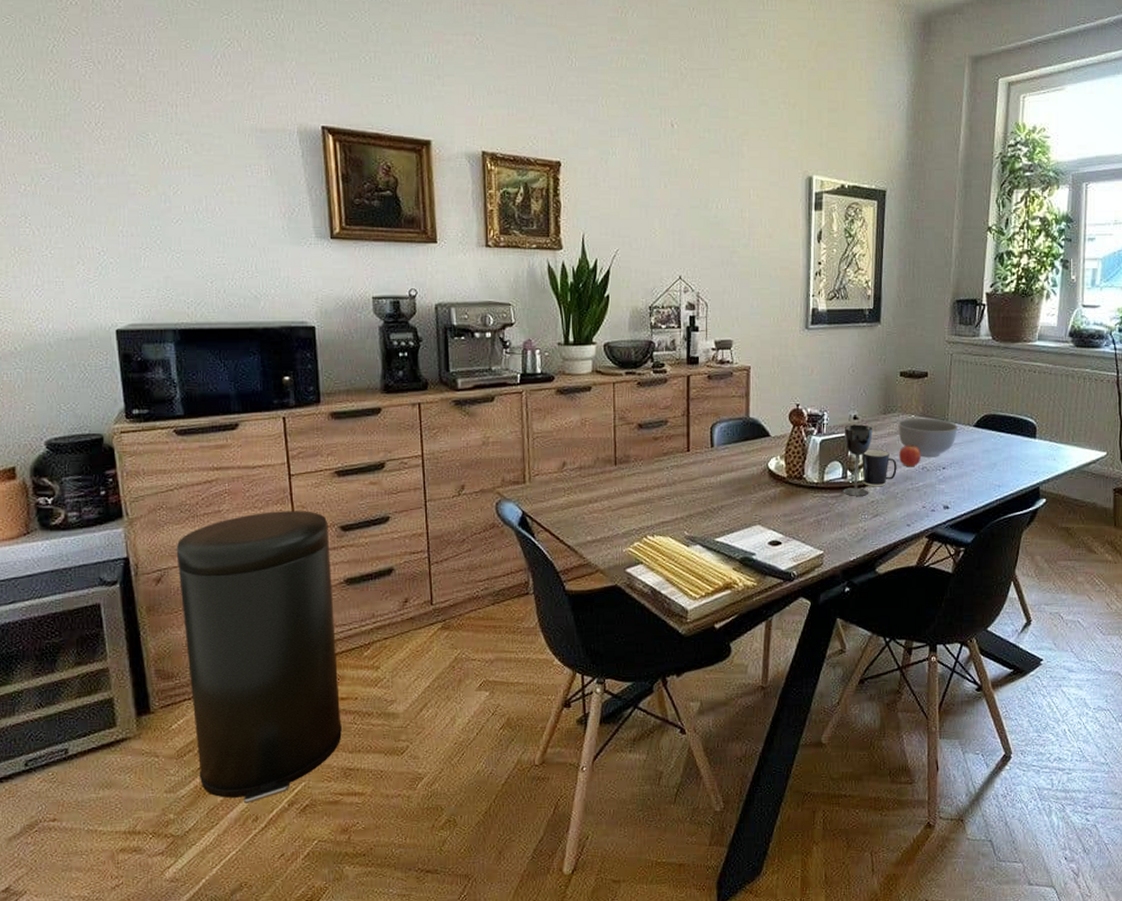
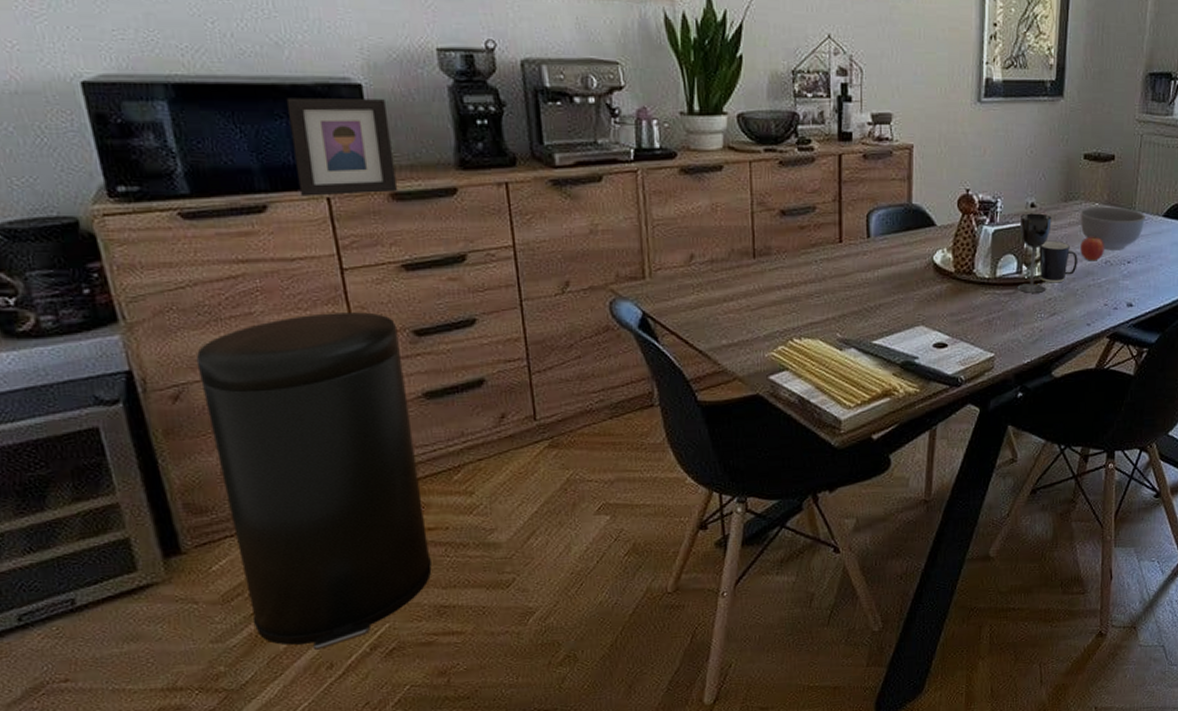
picture frame: none [259,338,337,416] -> present [286,98,398,196]

